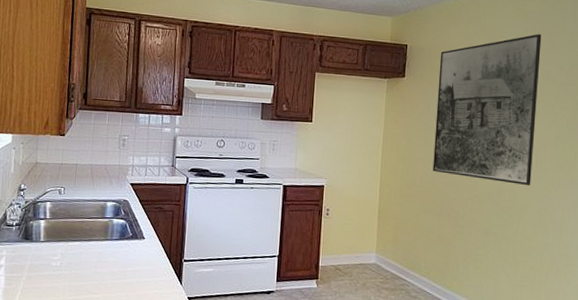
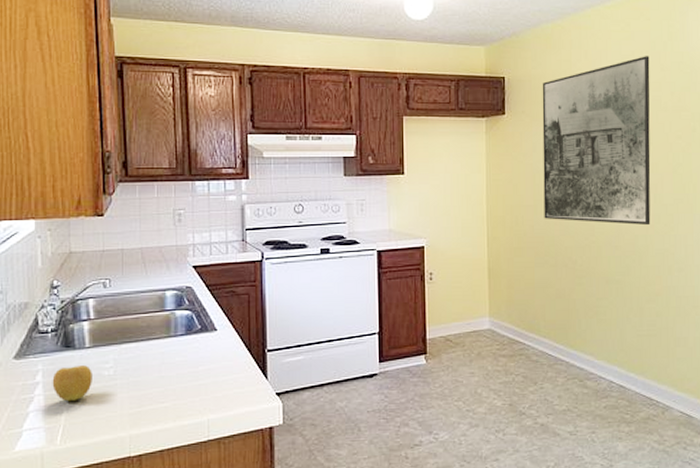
apple: none [12,255,44,284] -> present [52,365,92,402]

